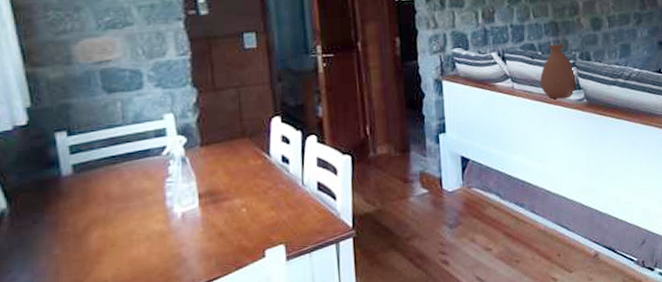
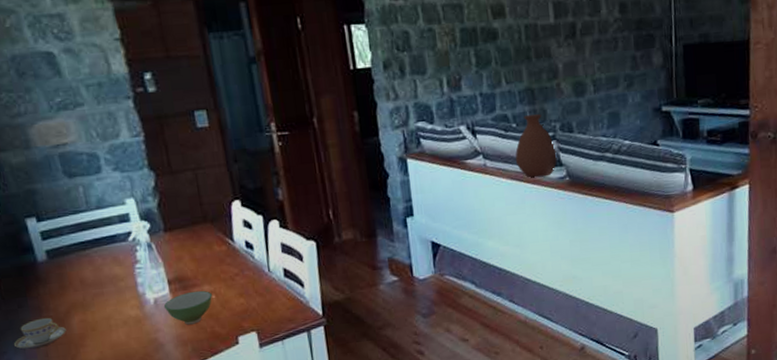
teacup: none [21,233,83,267] -> present [13,317,66,349]
bowl: none [191,203,244,239] -> present [163,290,213,325]

